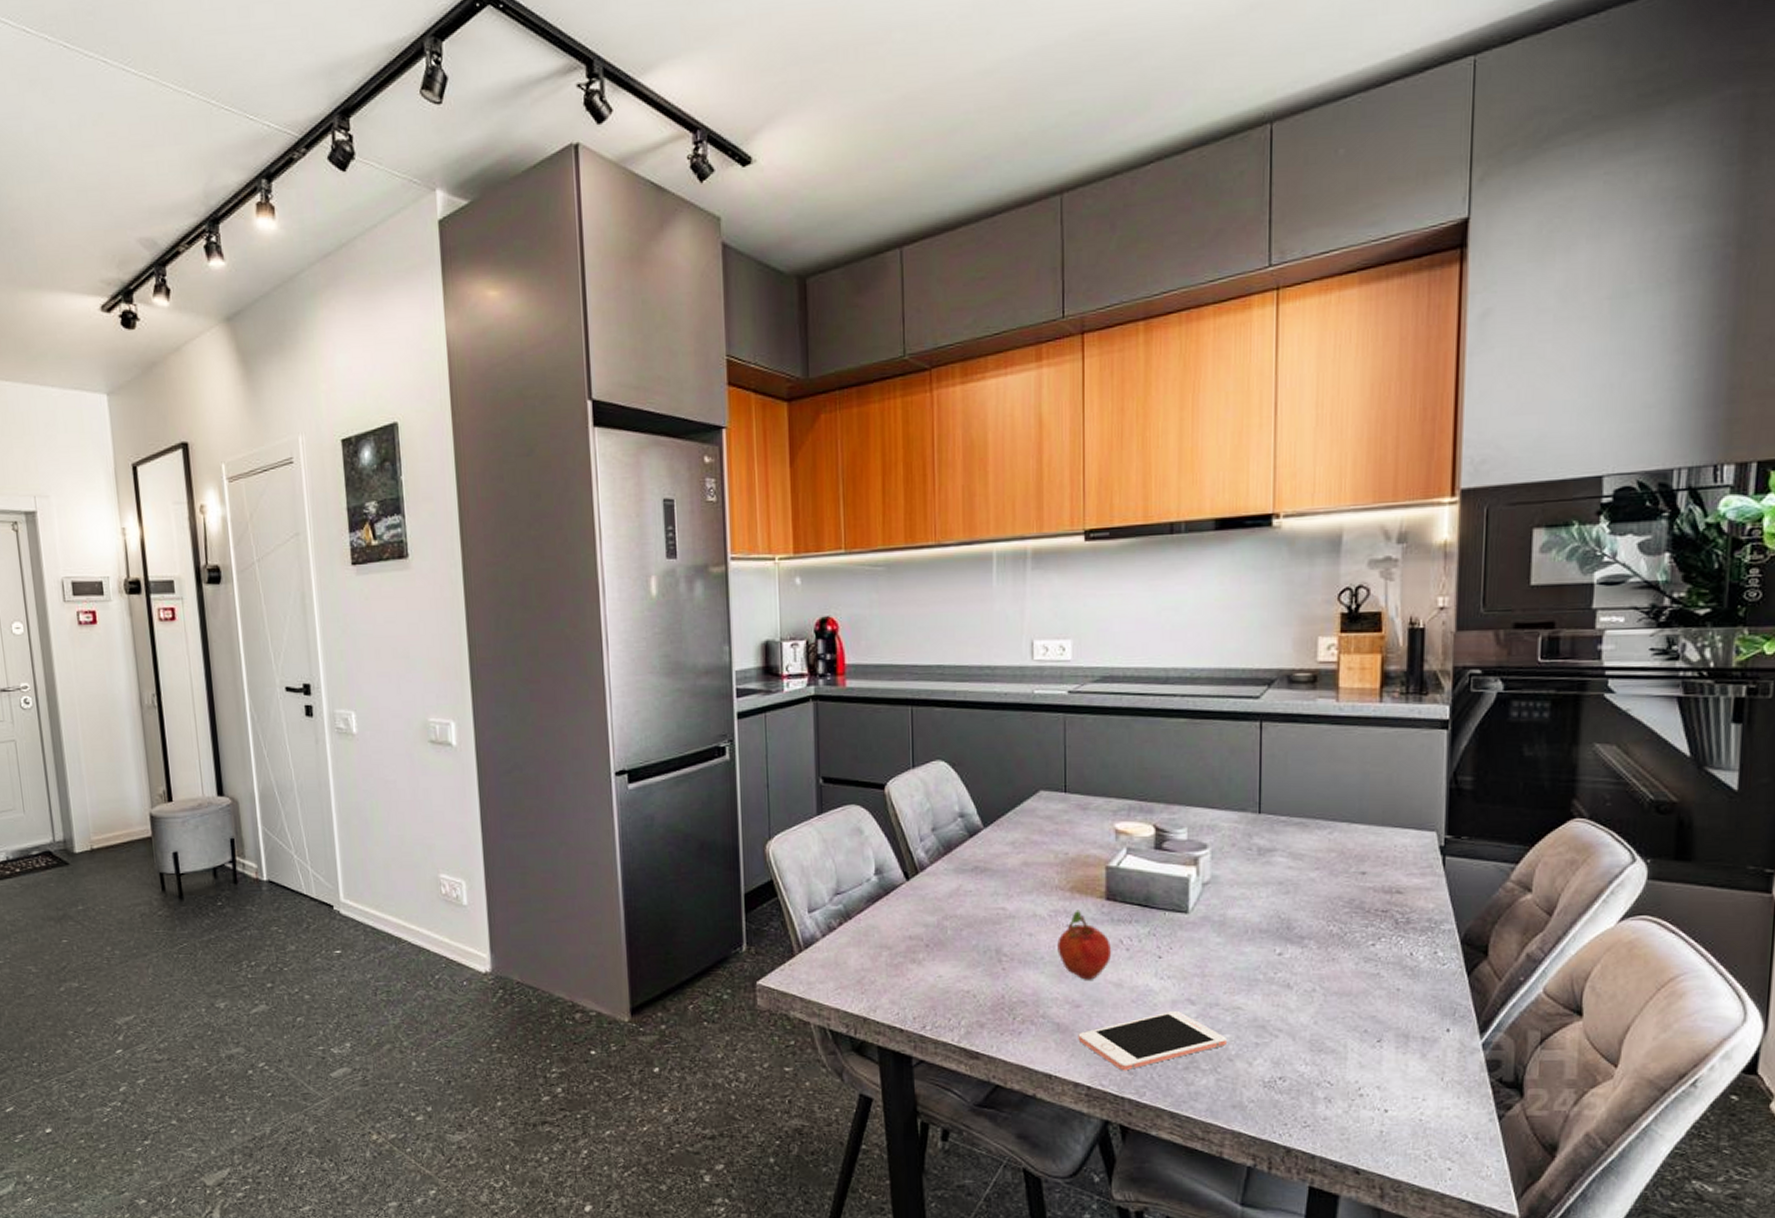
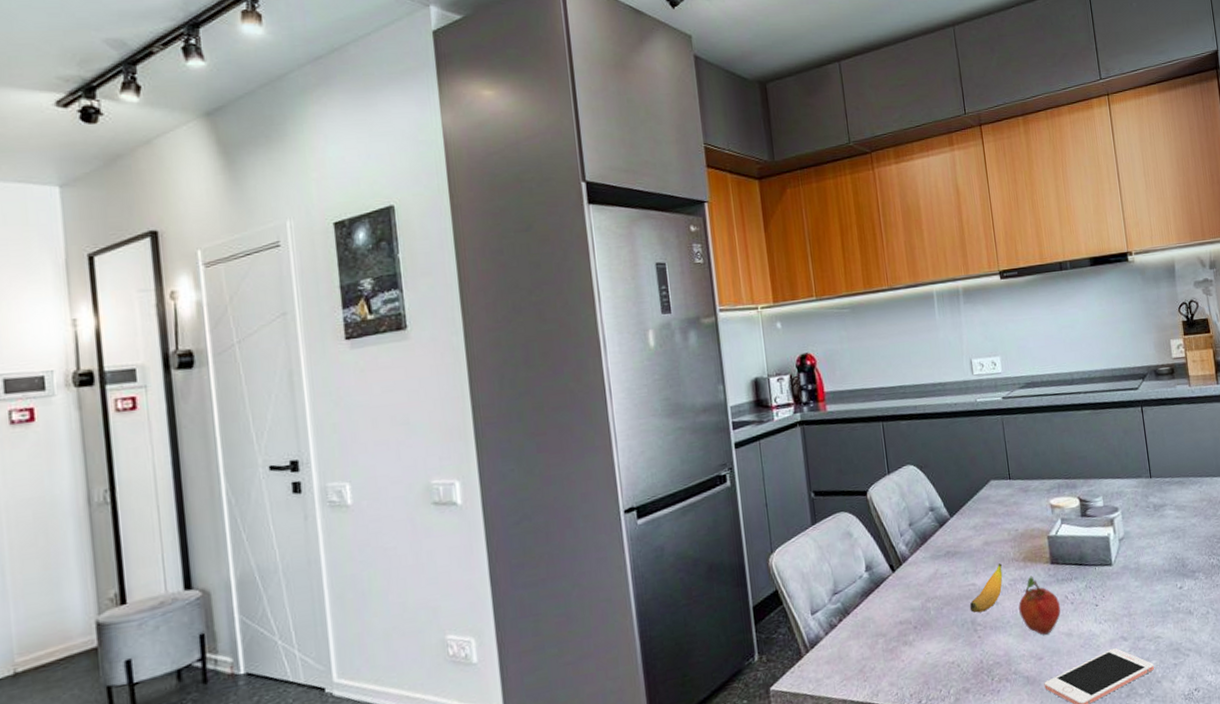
banana: none [995,889,1042,942] -> present [969,563,1003,613]

